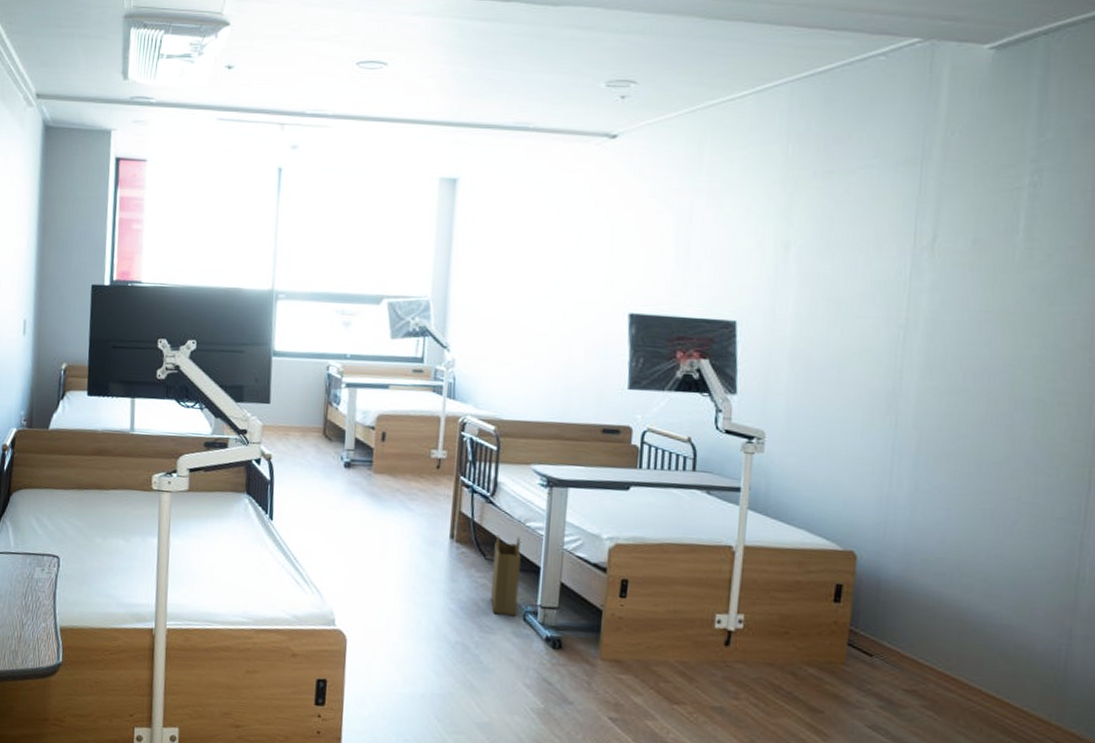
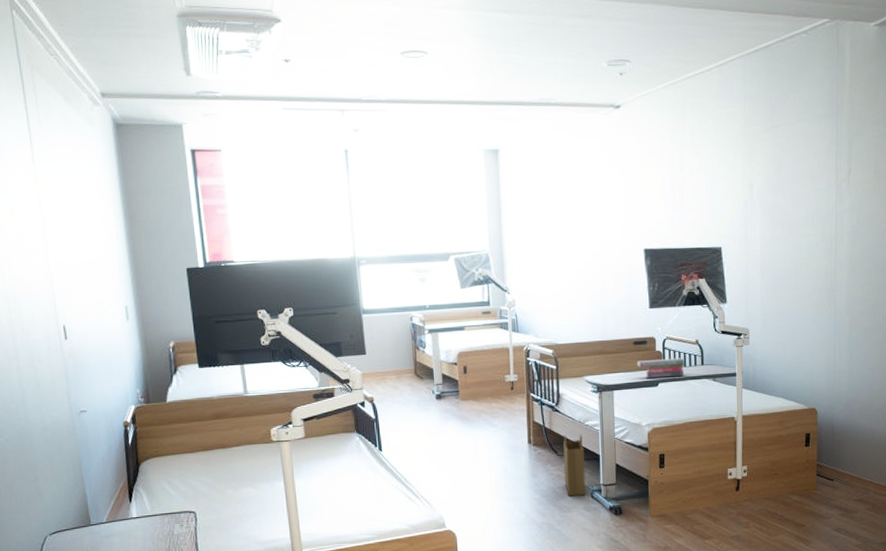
books: none [604,453,670,483] -> present [637,357,686,379]

